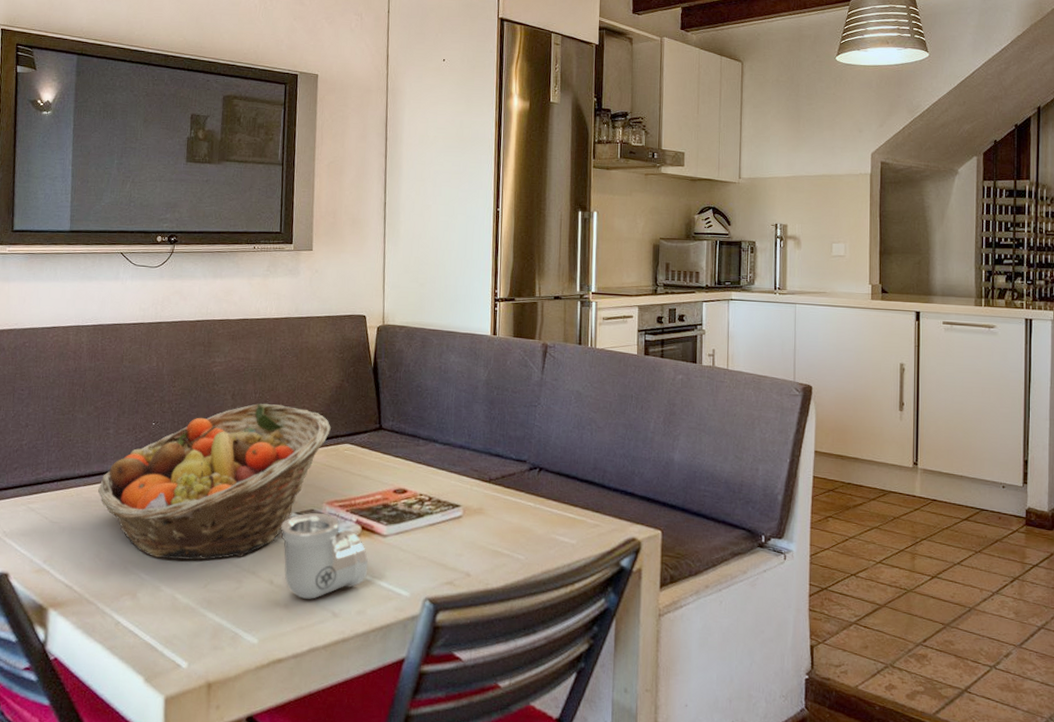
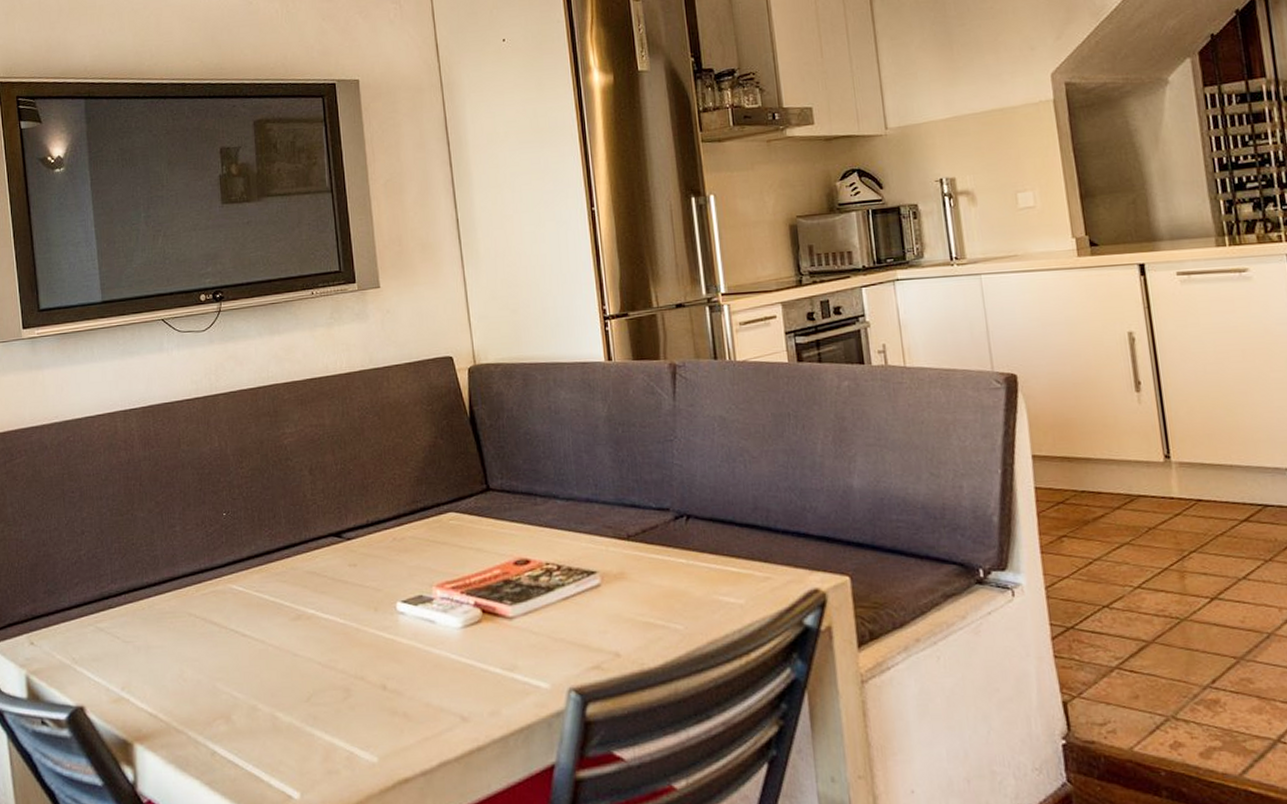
fruit basket: present [98,403,331,560] -> none [172,474,430,672]
pipe fitting: present [280,512,369,599] -> none [387,598,497,703]

